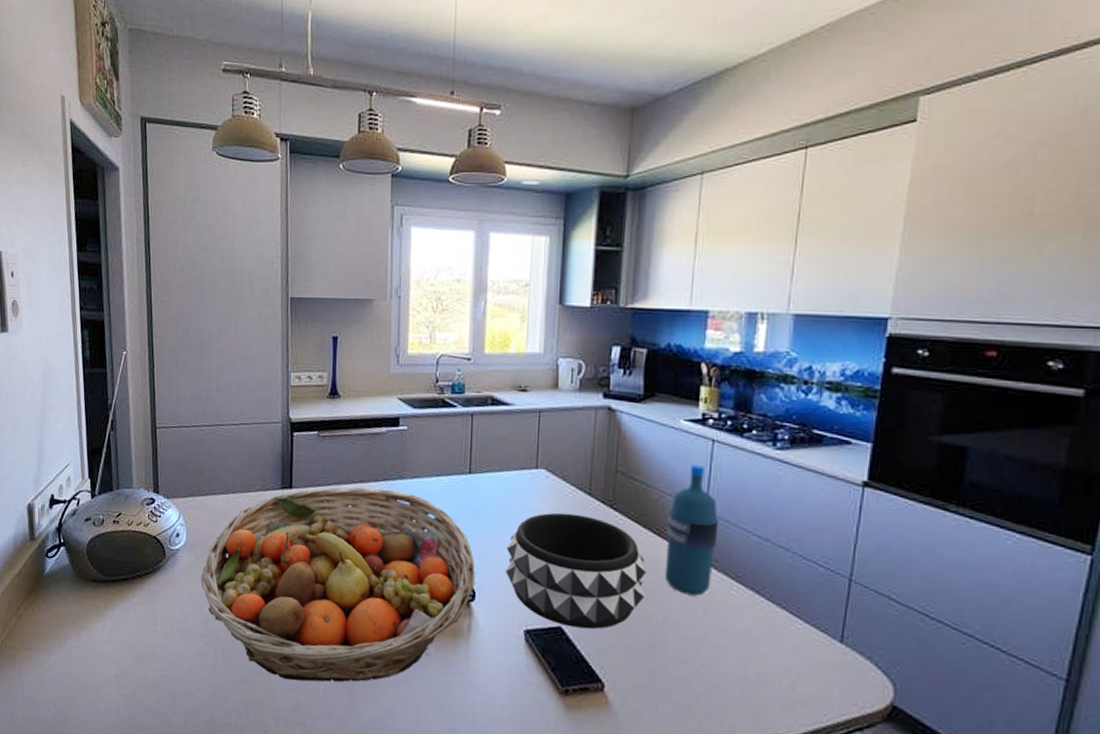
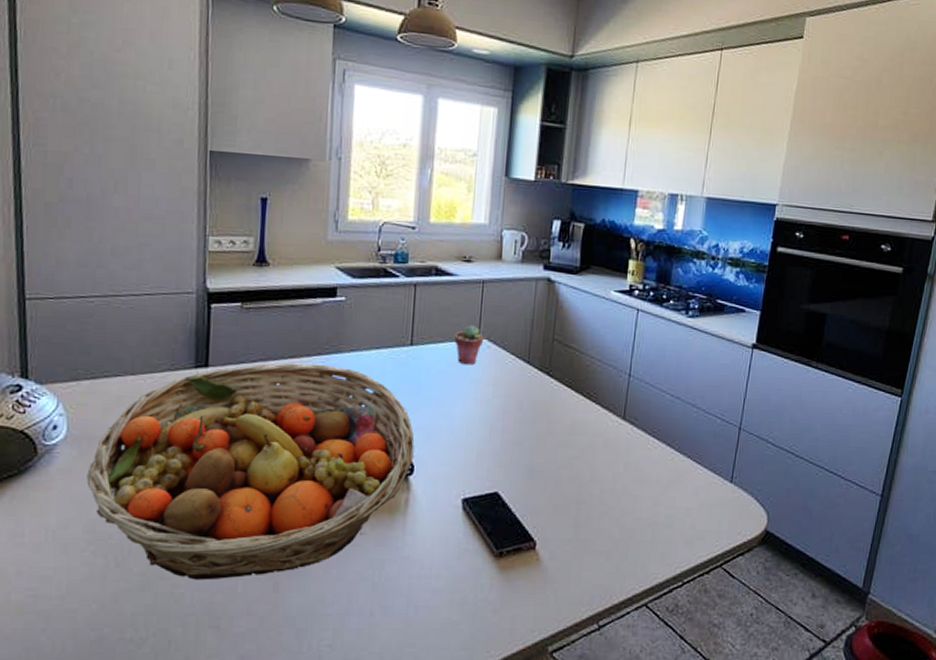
decorative bowl: present [505,512,647,630] -> none [444,381,577,492]
potted succulent: none [512,455,542,495] -> present [454,325,484,365]
water bottle: present [664,465,719,596] -> none [592,332,640,452]

